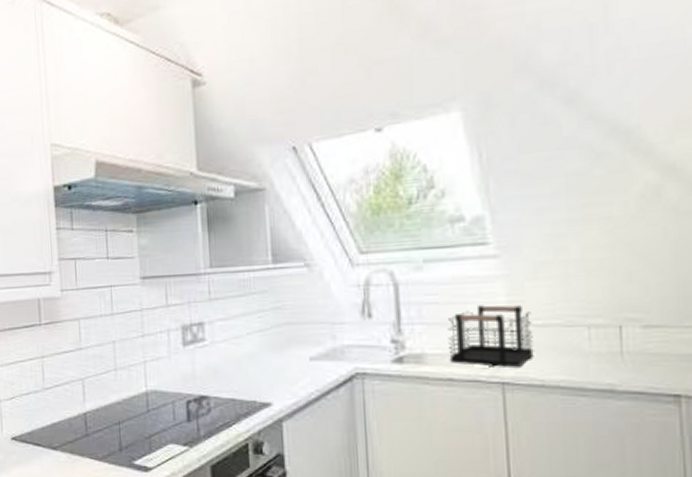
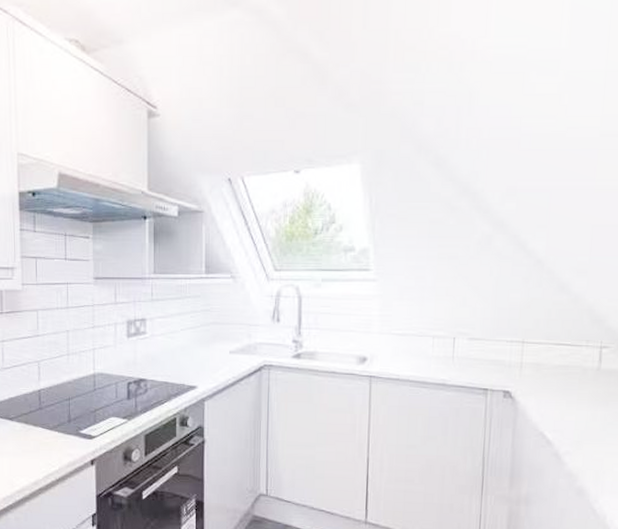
dish rack: present [447,305,534,369] -> none [334,317,395,366]

